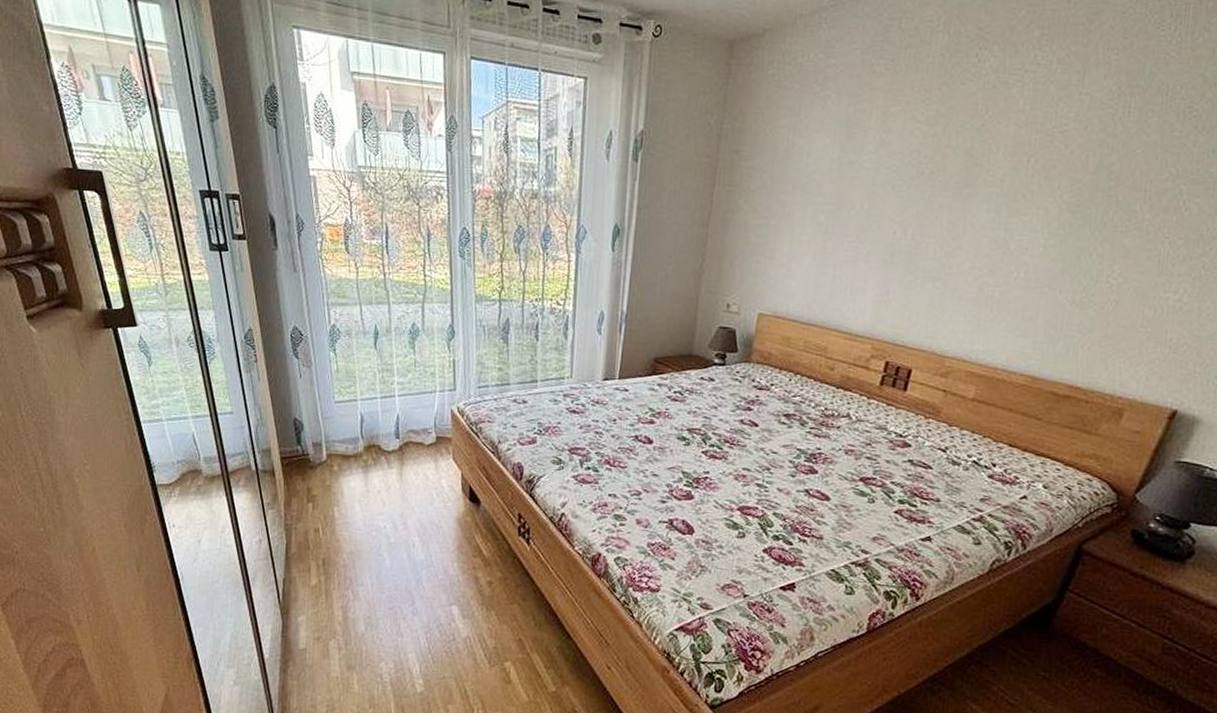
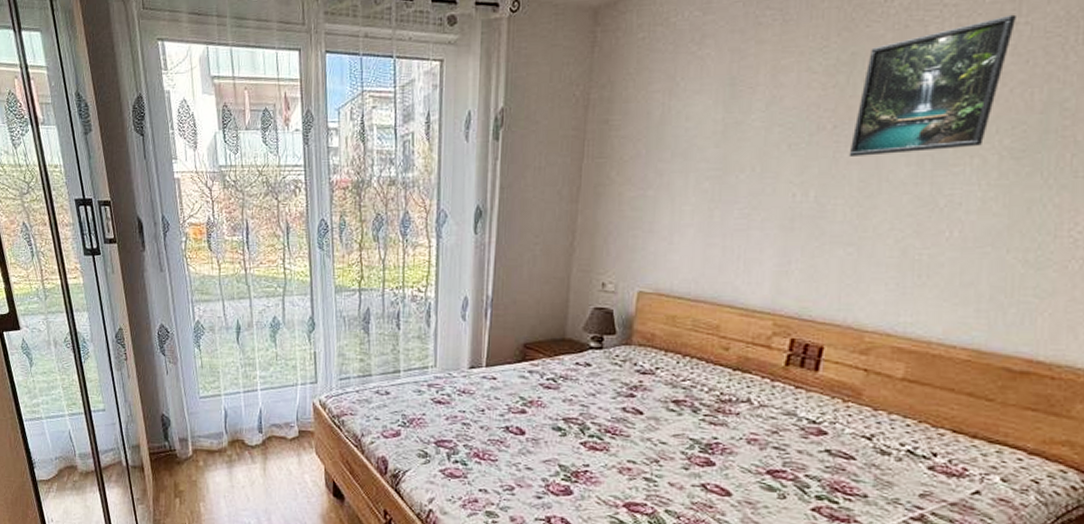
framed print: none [941,85,1081,201] -> present [849,14,1018,156]

